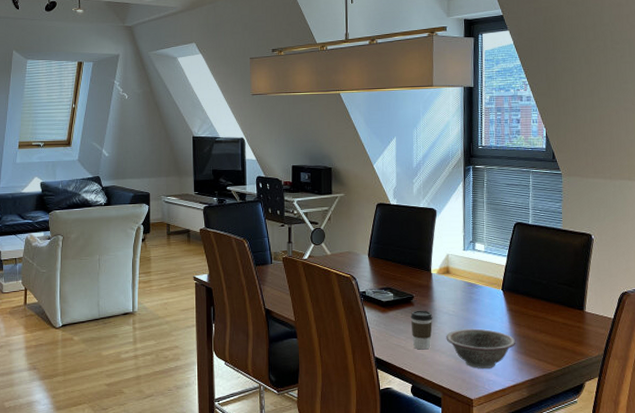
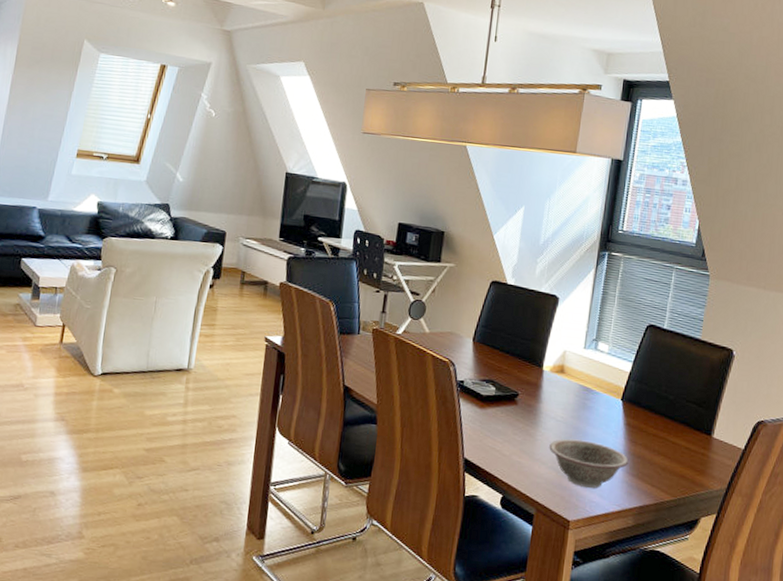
coffee cup: present [410,310,433,350] -> none [510,410,538,457]

